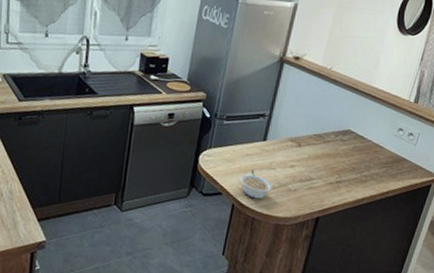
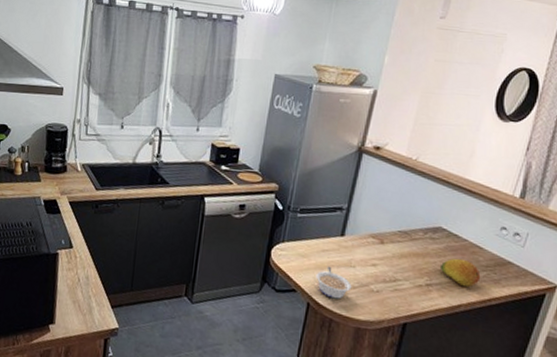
fruit: none [347,157,381,183] -> present [439,258,481,287]

